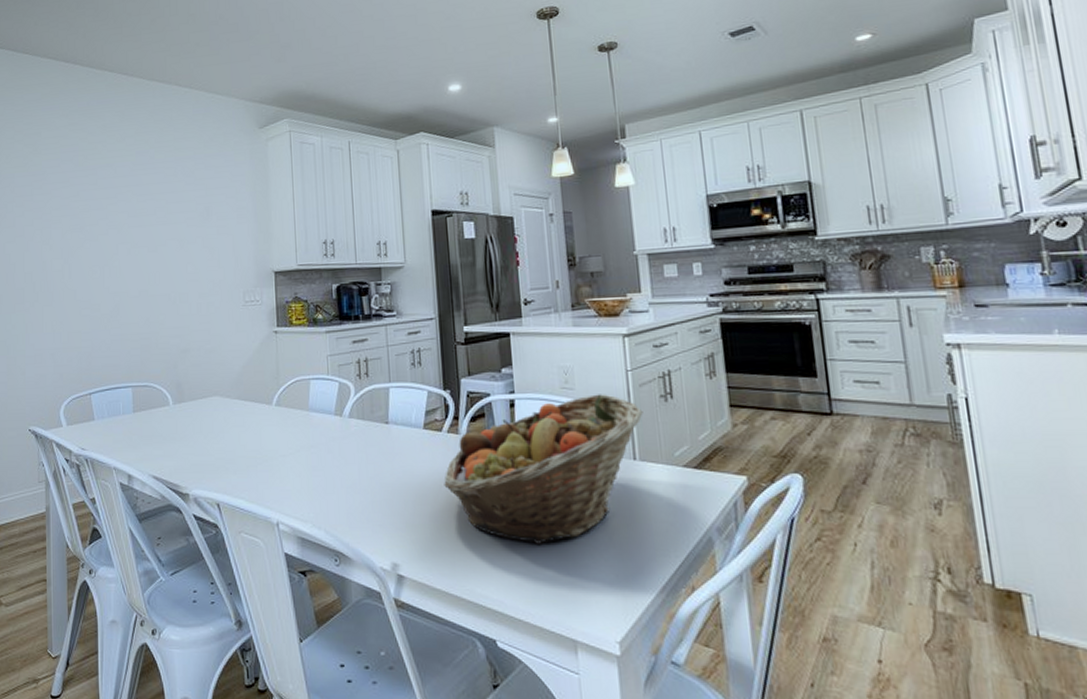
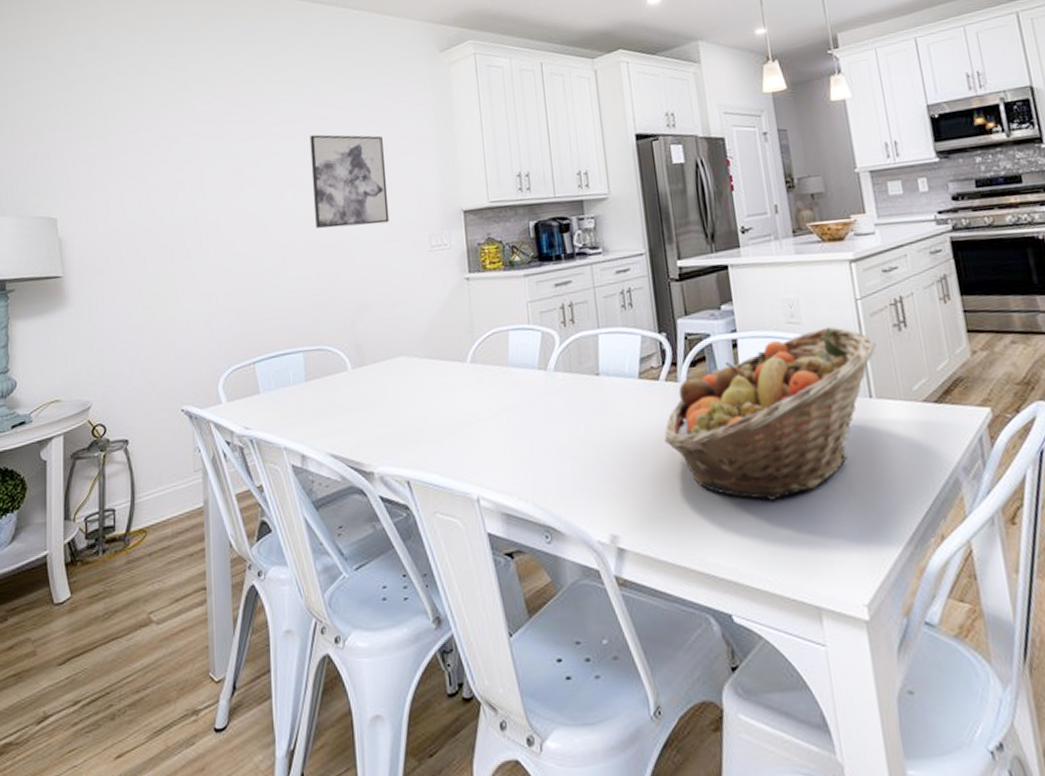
wall art: none [142,198,210,281] -> present [309,134,390,229]

